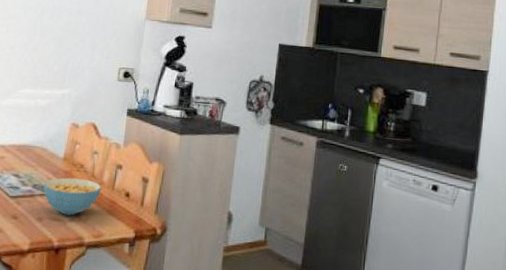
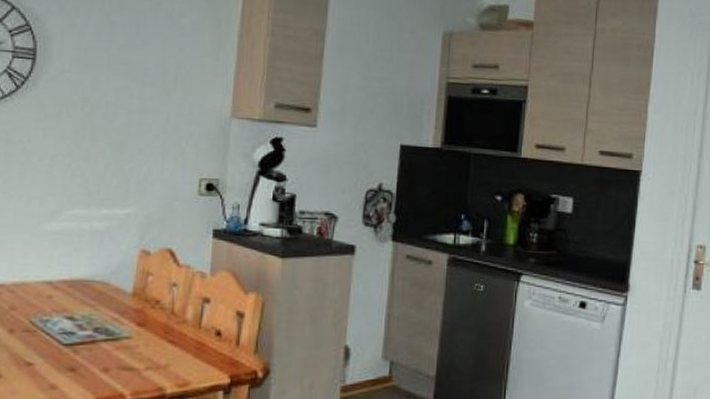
cereal bowl: present [43,177,102,216] -> none [108,317,185,363]

